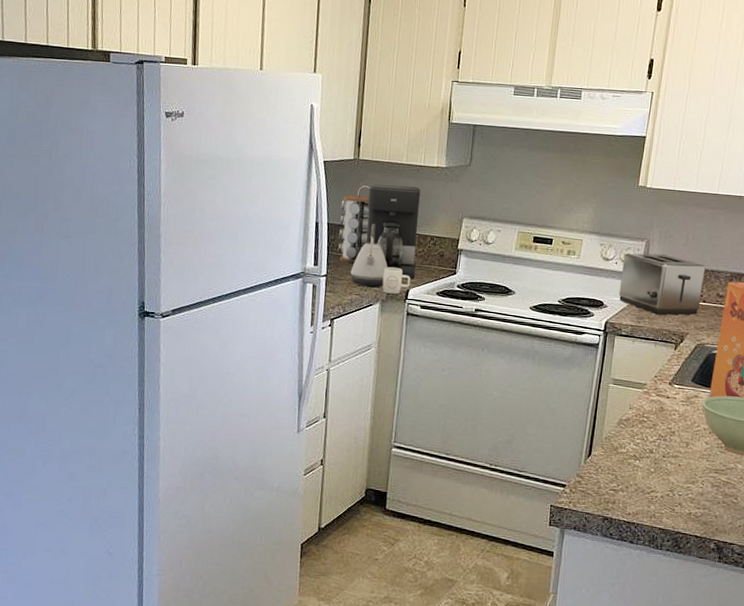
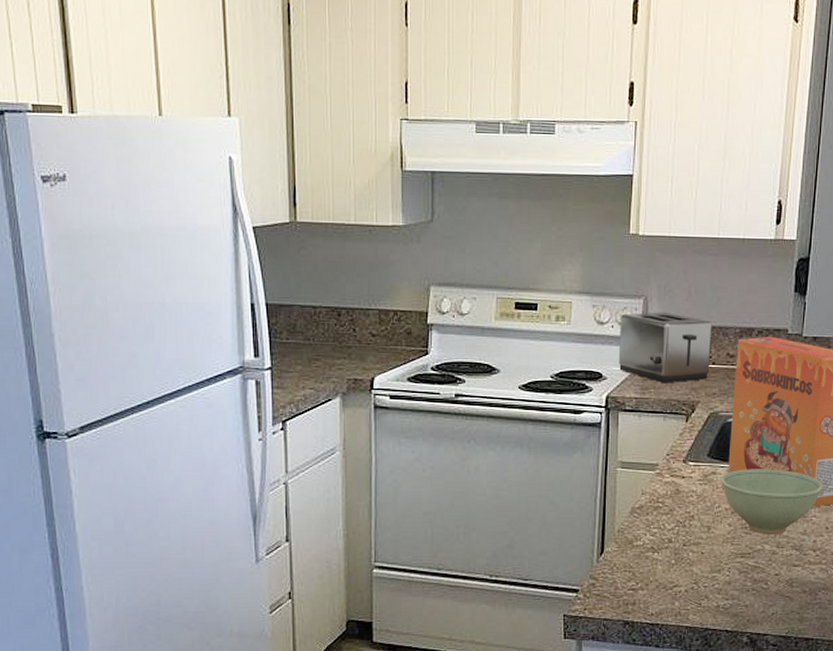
spice rack: present [338,185,371,263] -> none [280,254,317,351]
kettle: present [350,223,388,288] -> none [300,299,346,378]
coffee maker: present [365,183,421,280] -> none [312,250,380,365]
mug: present [382,266,411,294] -> none [340,351,375,384]

